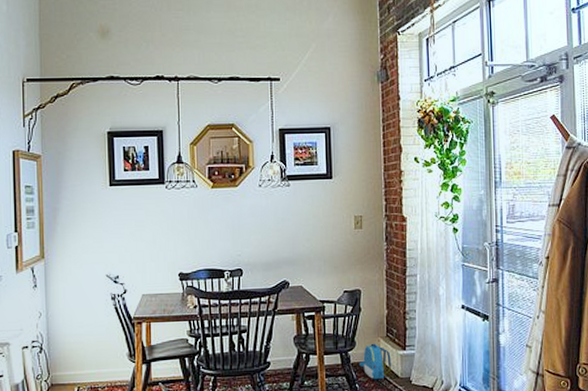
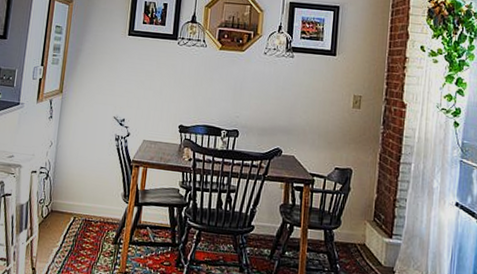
backpack: present [359,343,391,380] -> none [342,225,376,265]

